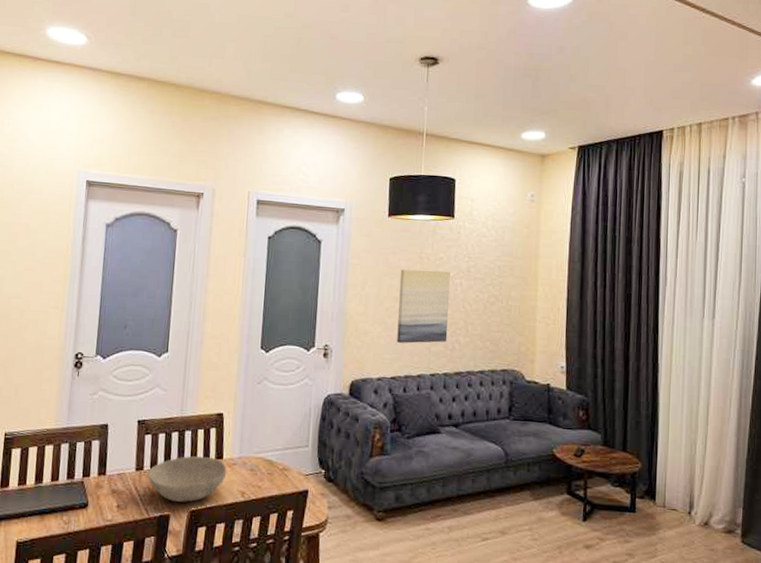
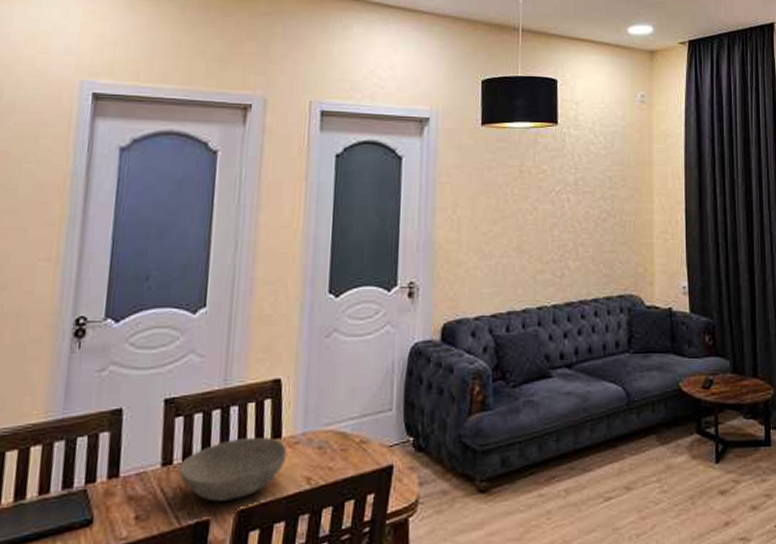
wall art: present [397,269,450,344] -> none [496,185,556,273]

